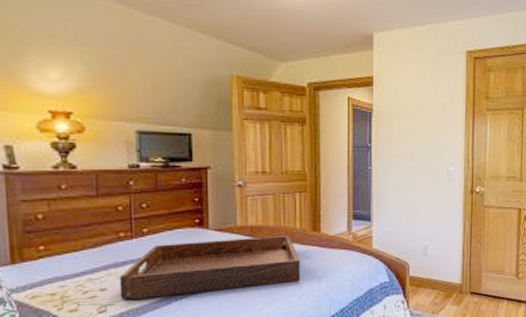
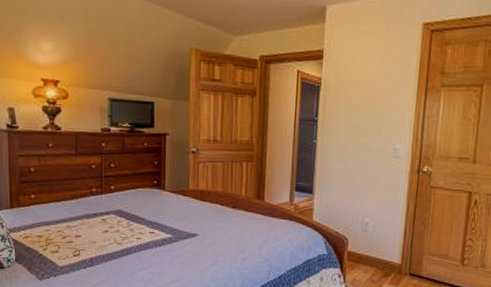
serving tray: present [119,235,301,300] -> none [90,201,244,249]

